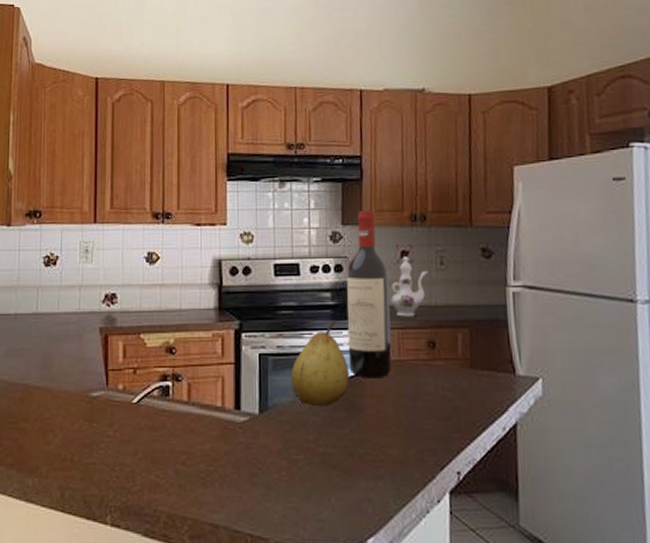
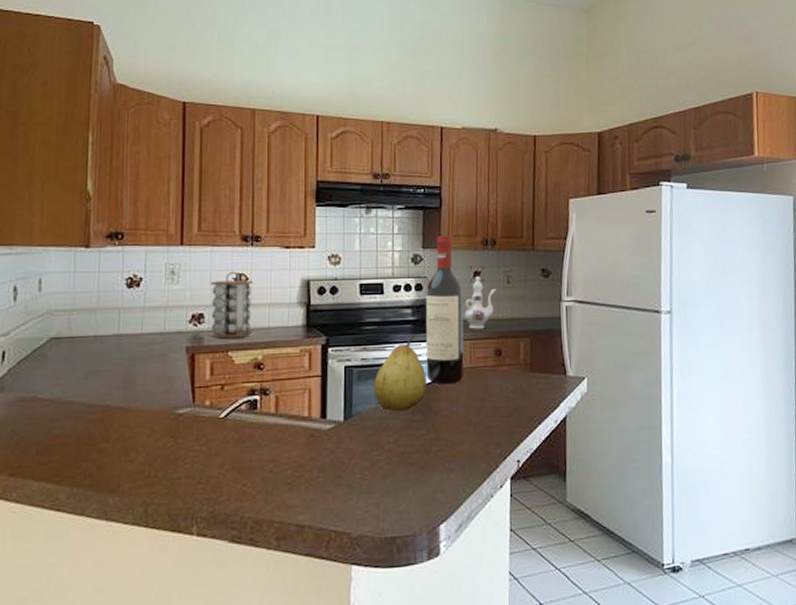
spice rack: none [121,249,165,321] -> present [209,271,254,340]

